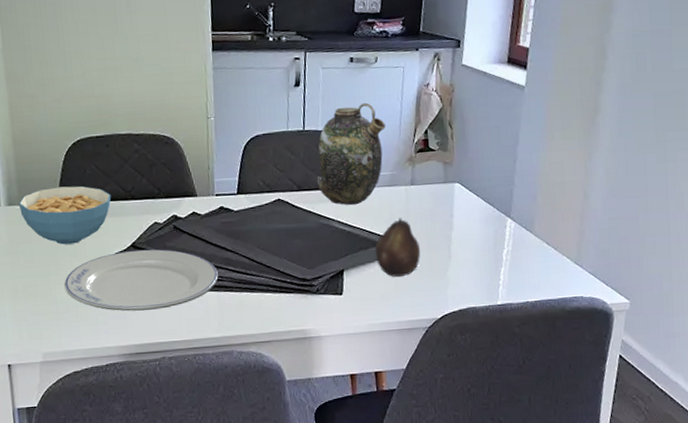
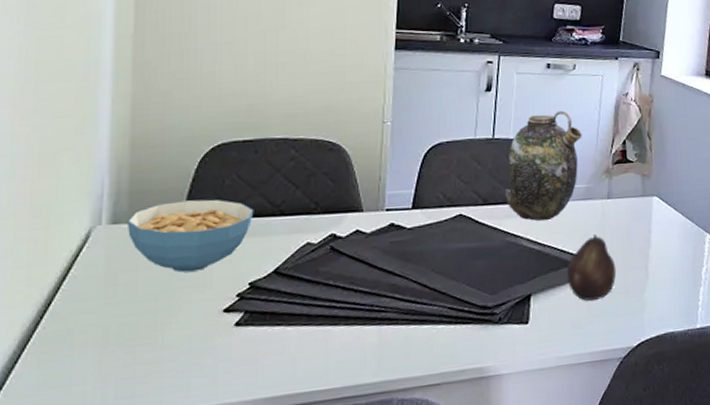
plate: present [64,249,218,312] -> none [177,275,381,356]

